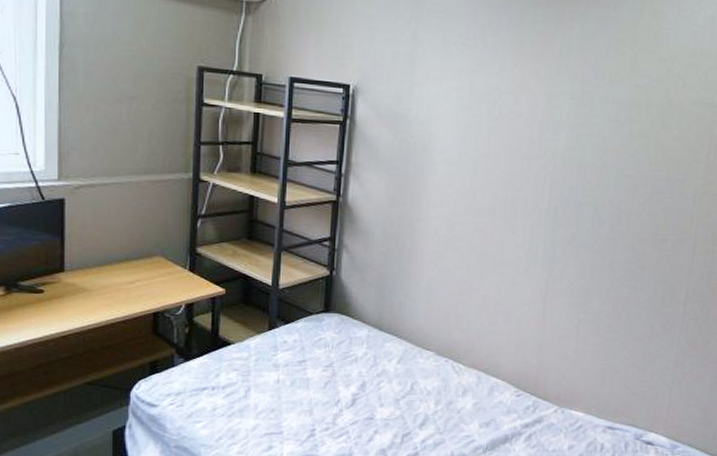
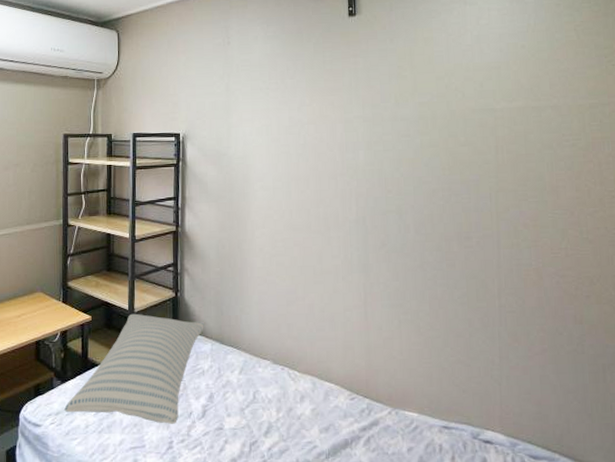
pillow: none [186,290,363,411] -> present [63,313,205,424]

